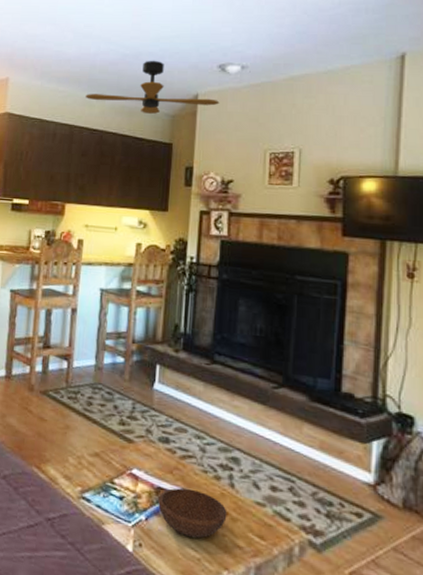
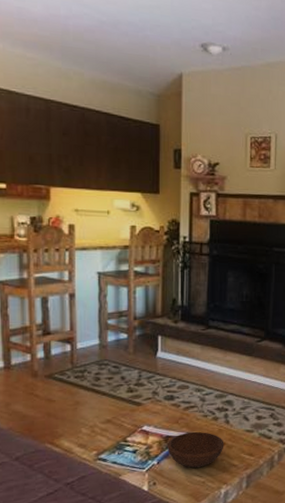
ceiling fan: present [85,60,220,114] -> none [60,31,204,92]

